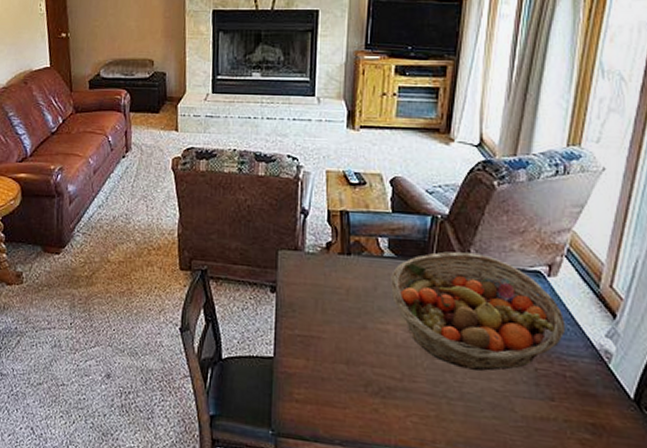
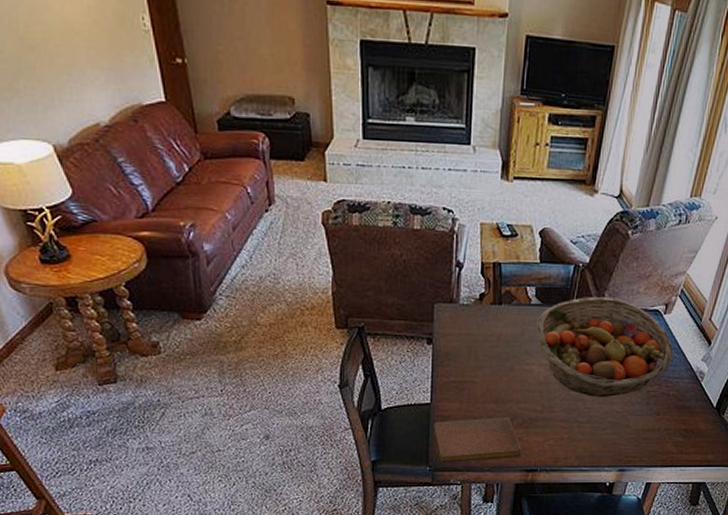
notebook: none [276,379,379,433] -> present [432,417,522,464]

